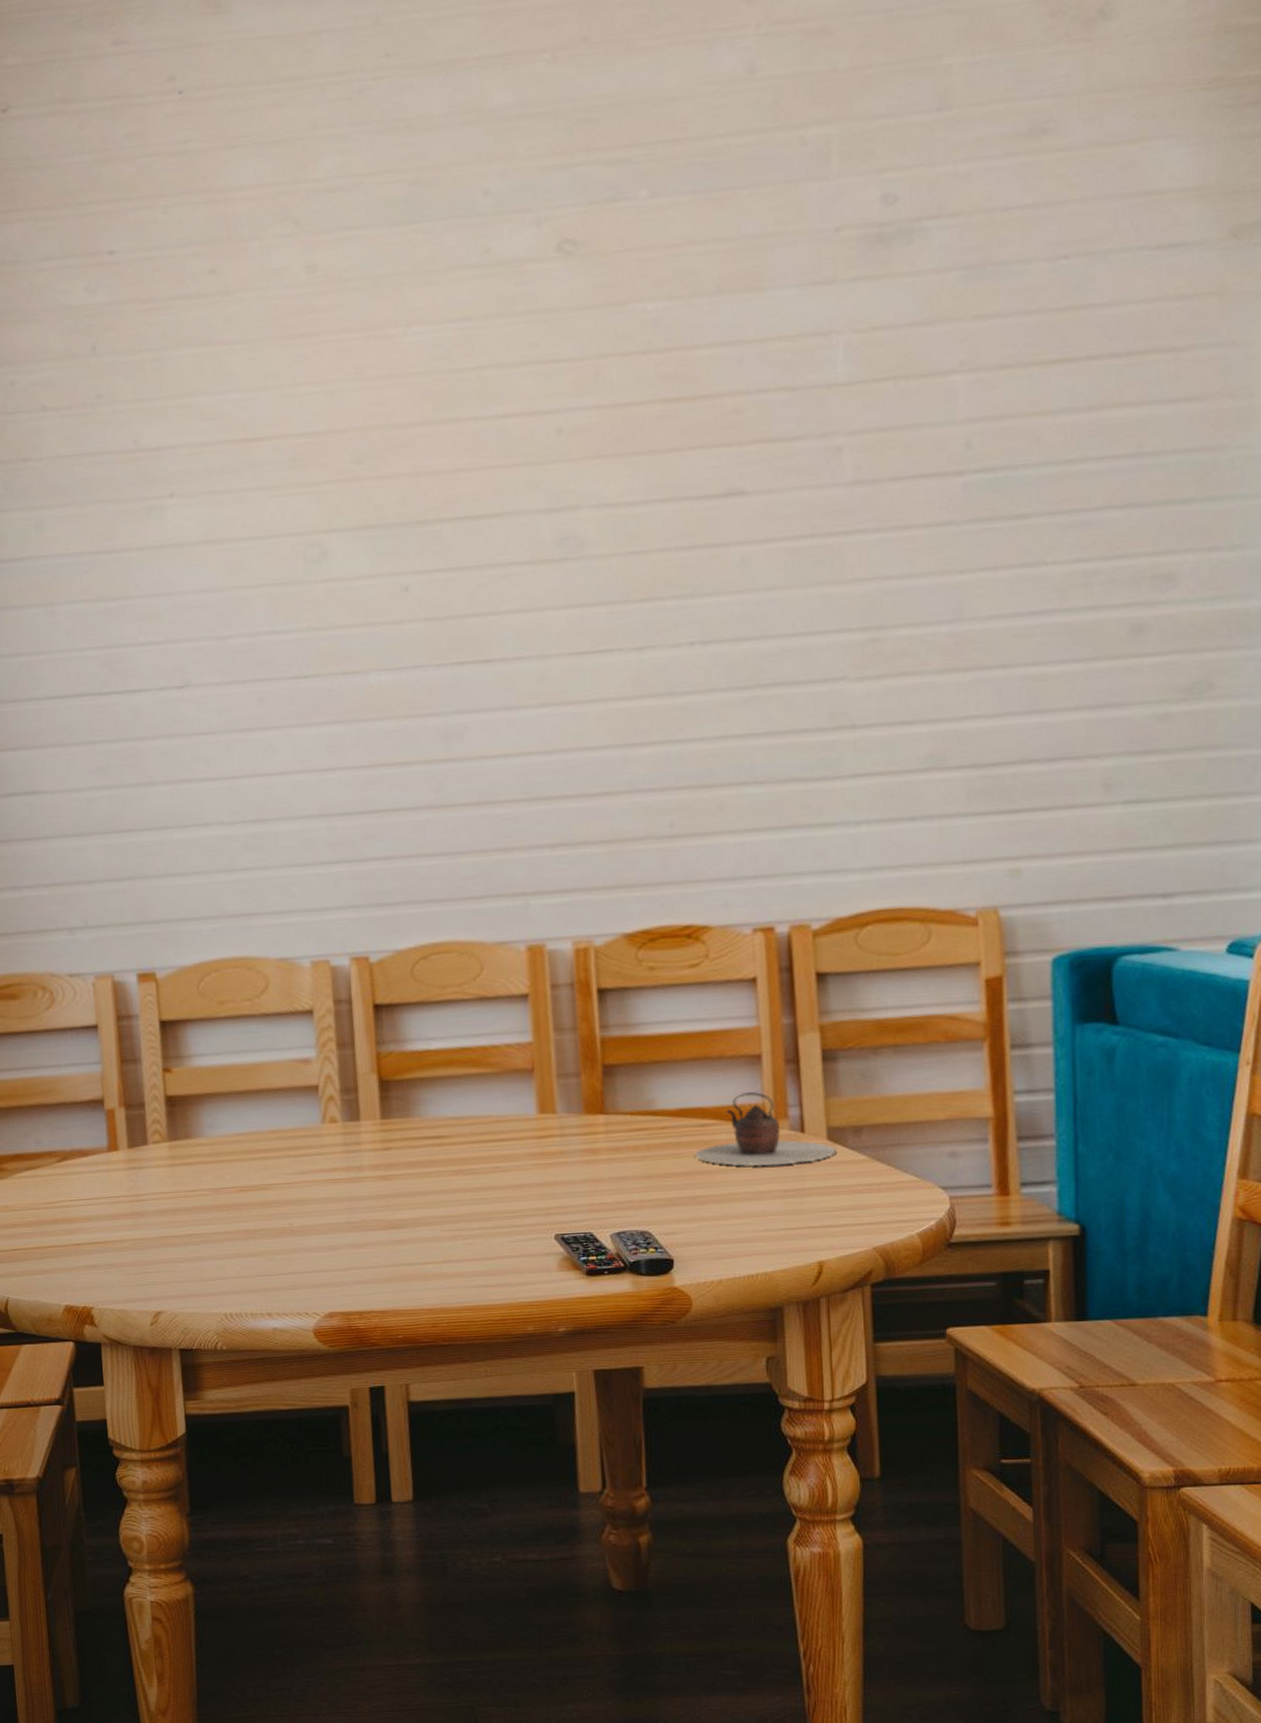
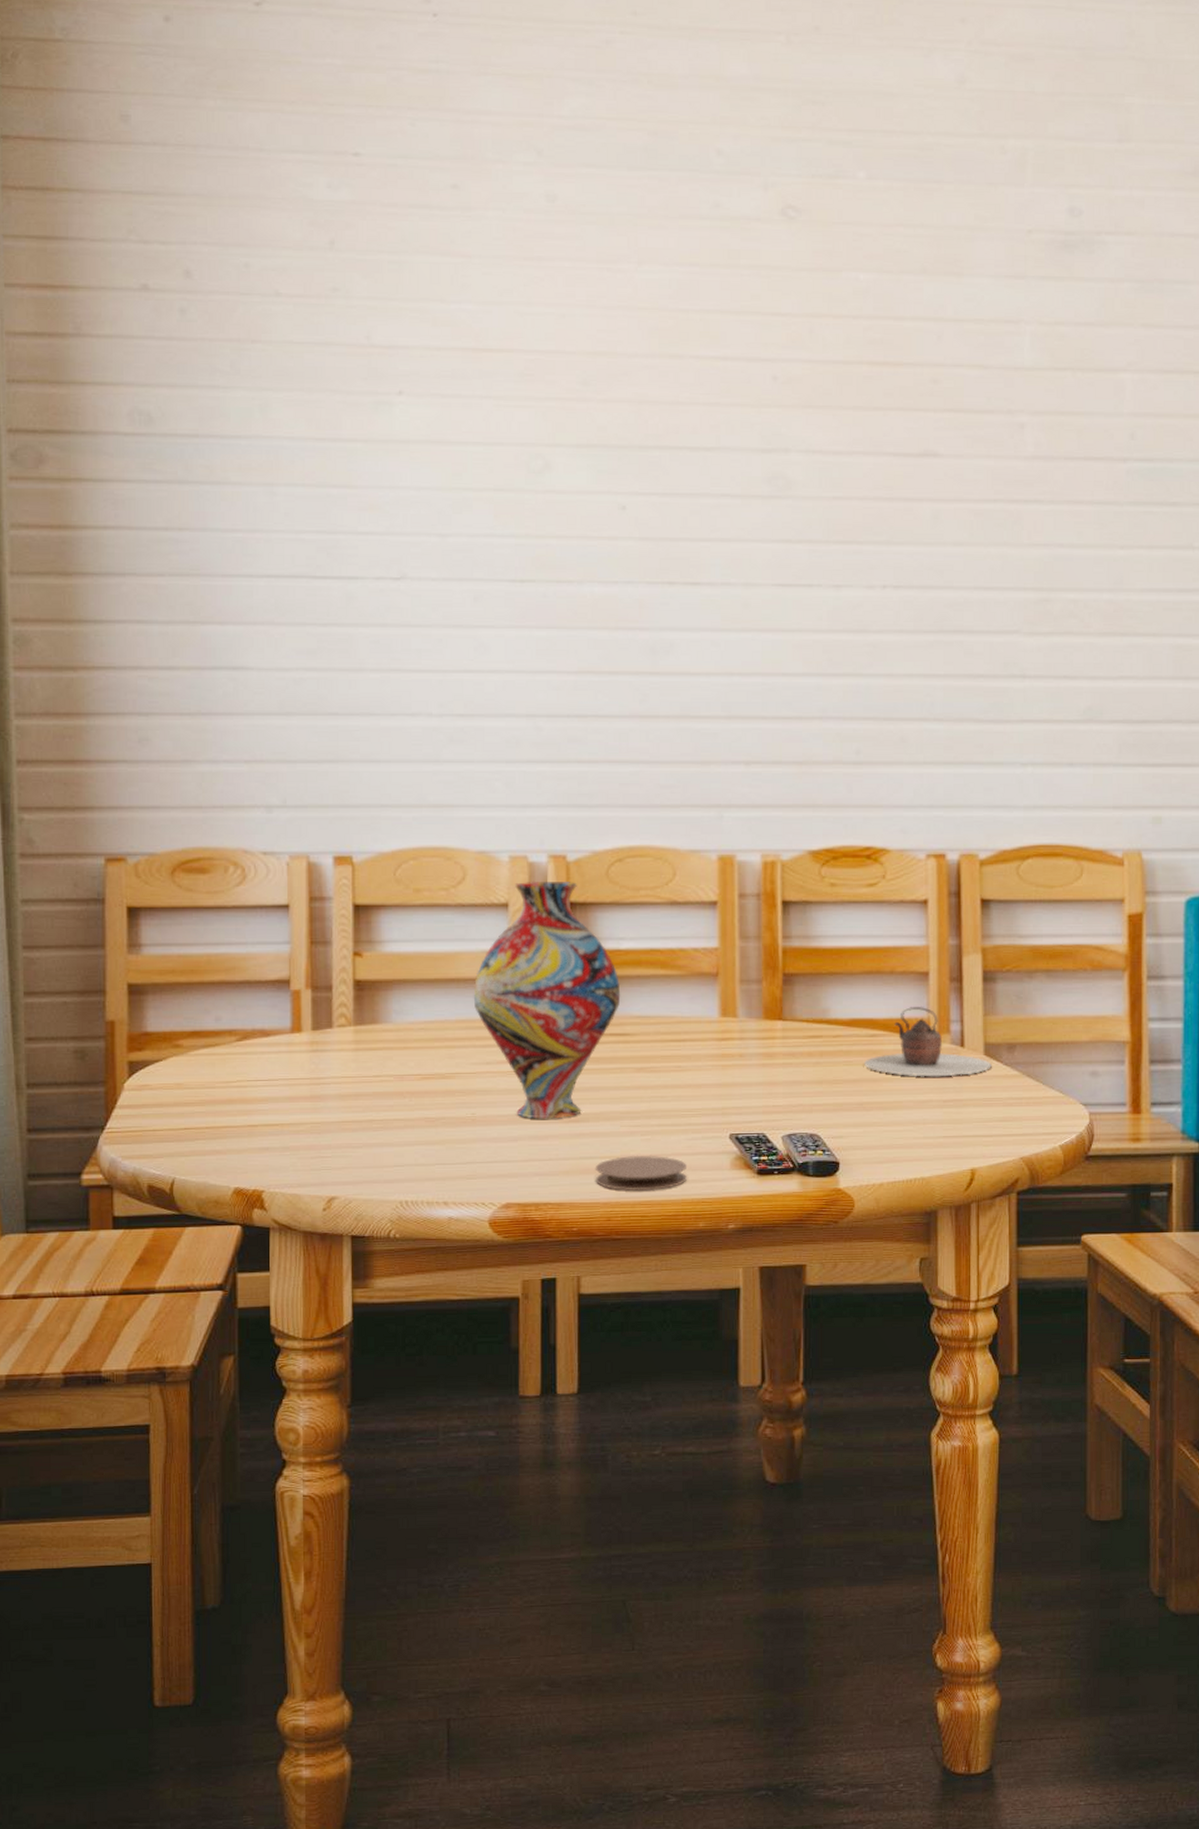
vase: none [283,983,434,1227] -> present [473,881,621,1119]
coaster: none [417,1259,513,1297] -> present [595,1155,688,1192]

